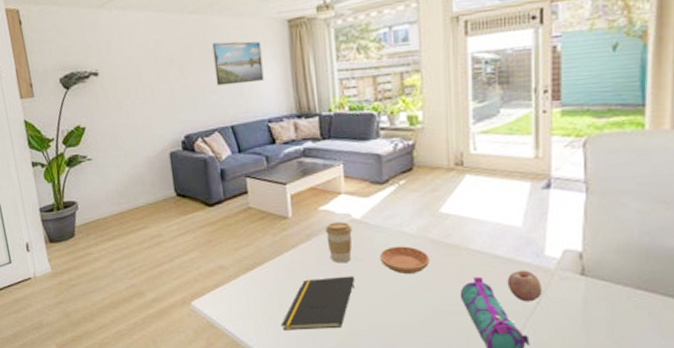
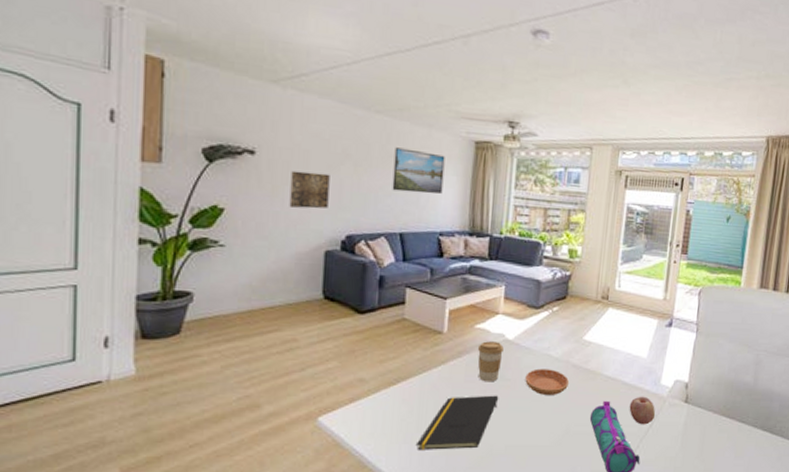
wall art: none [129,81,165,117] -> present [289,170,330,209]

